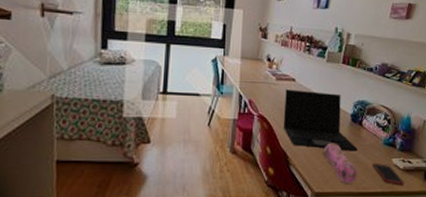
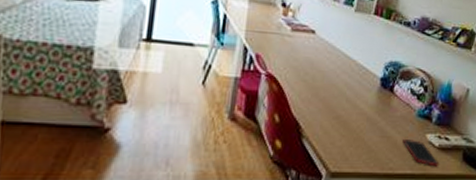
laptop: present [283,89,358,151] -> none [296,43,386,124]
pencil case: present [323,143,358,183] -> none [343,112,385,162]

